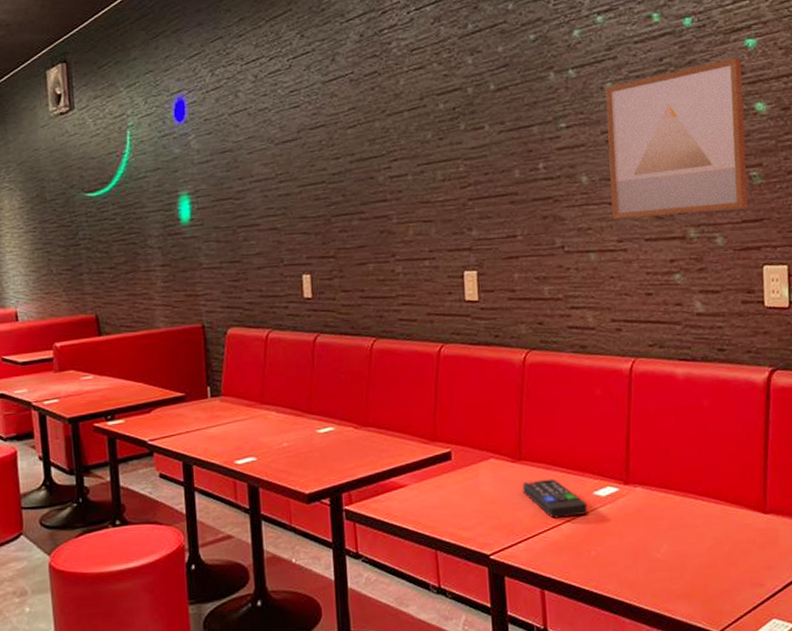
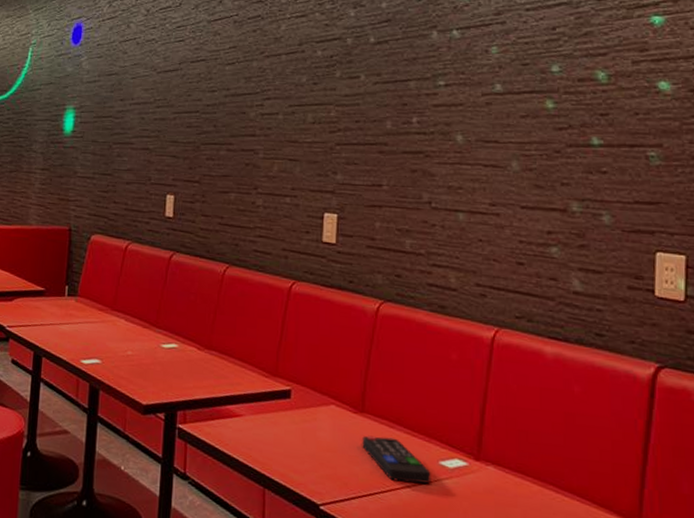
wall art: present [605,57,748,219] -> none [486,33,646,189]

